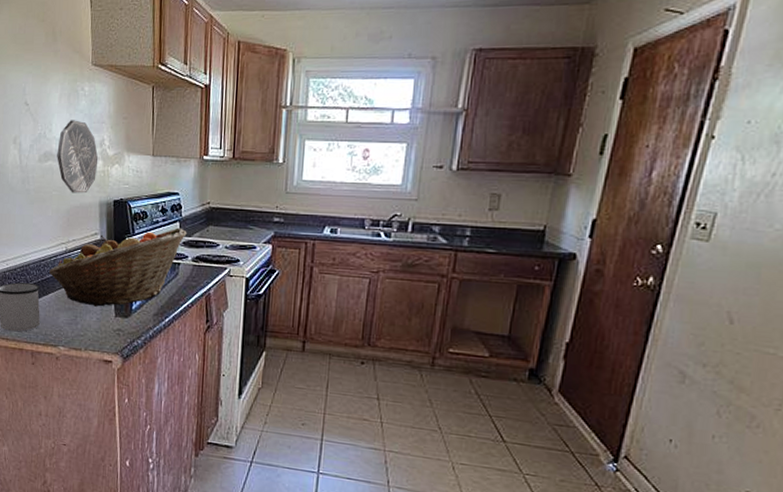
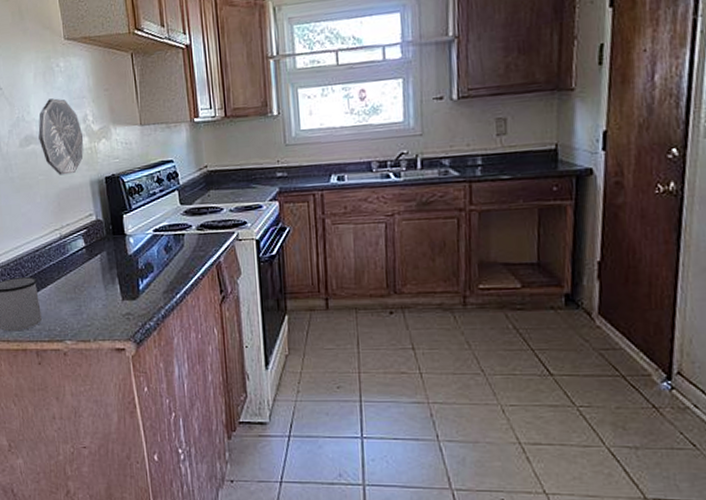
fruit basket: present [49,227,187,307] -> none [45,196,188,292]

